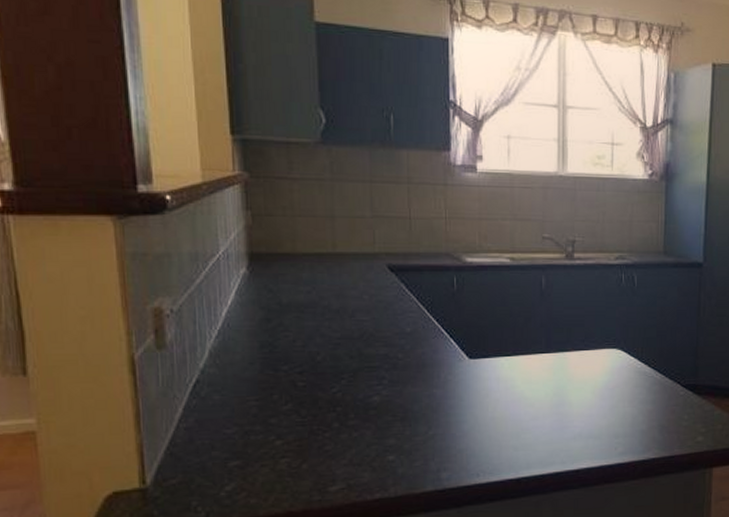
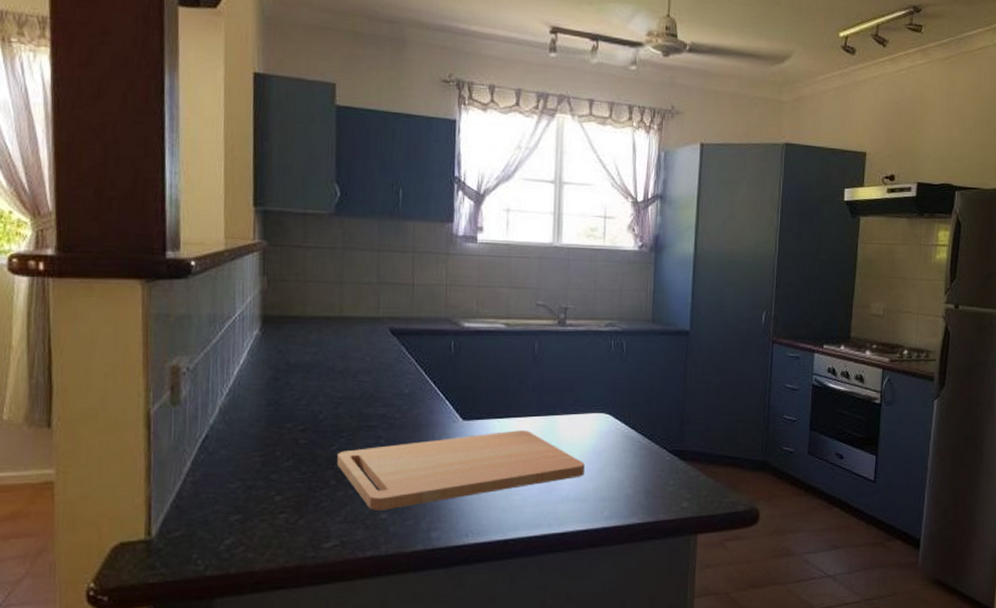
cutting board: none [339,368,597,453] -> present [337,430,585,511]

